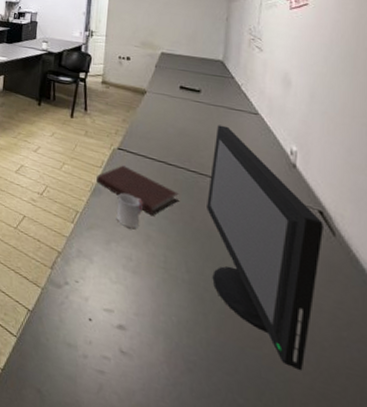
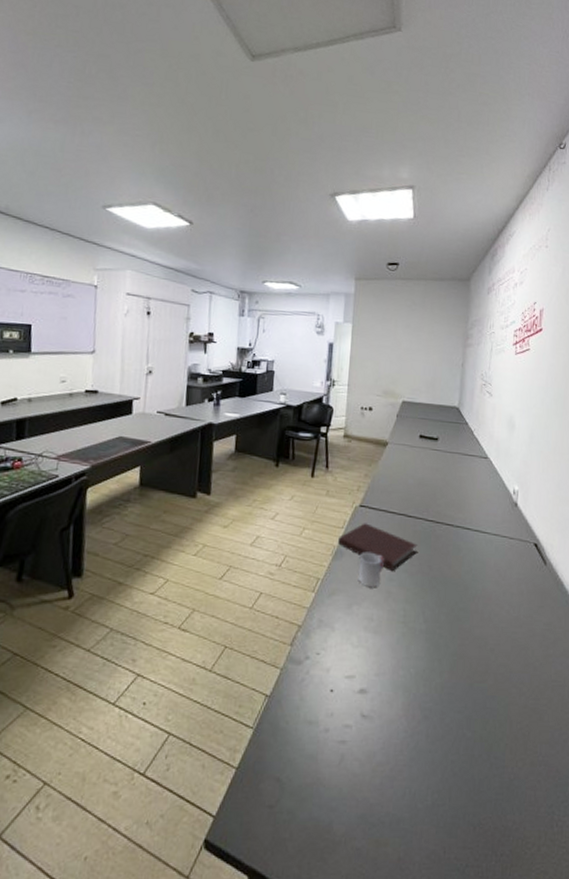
computer monitor: present [207,124,323,371] -> none [442,471,537,694]

